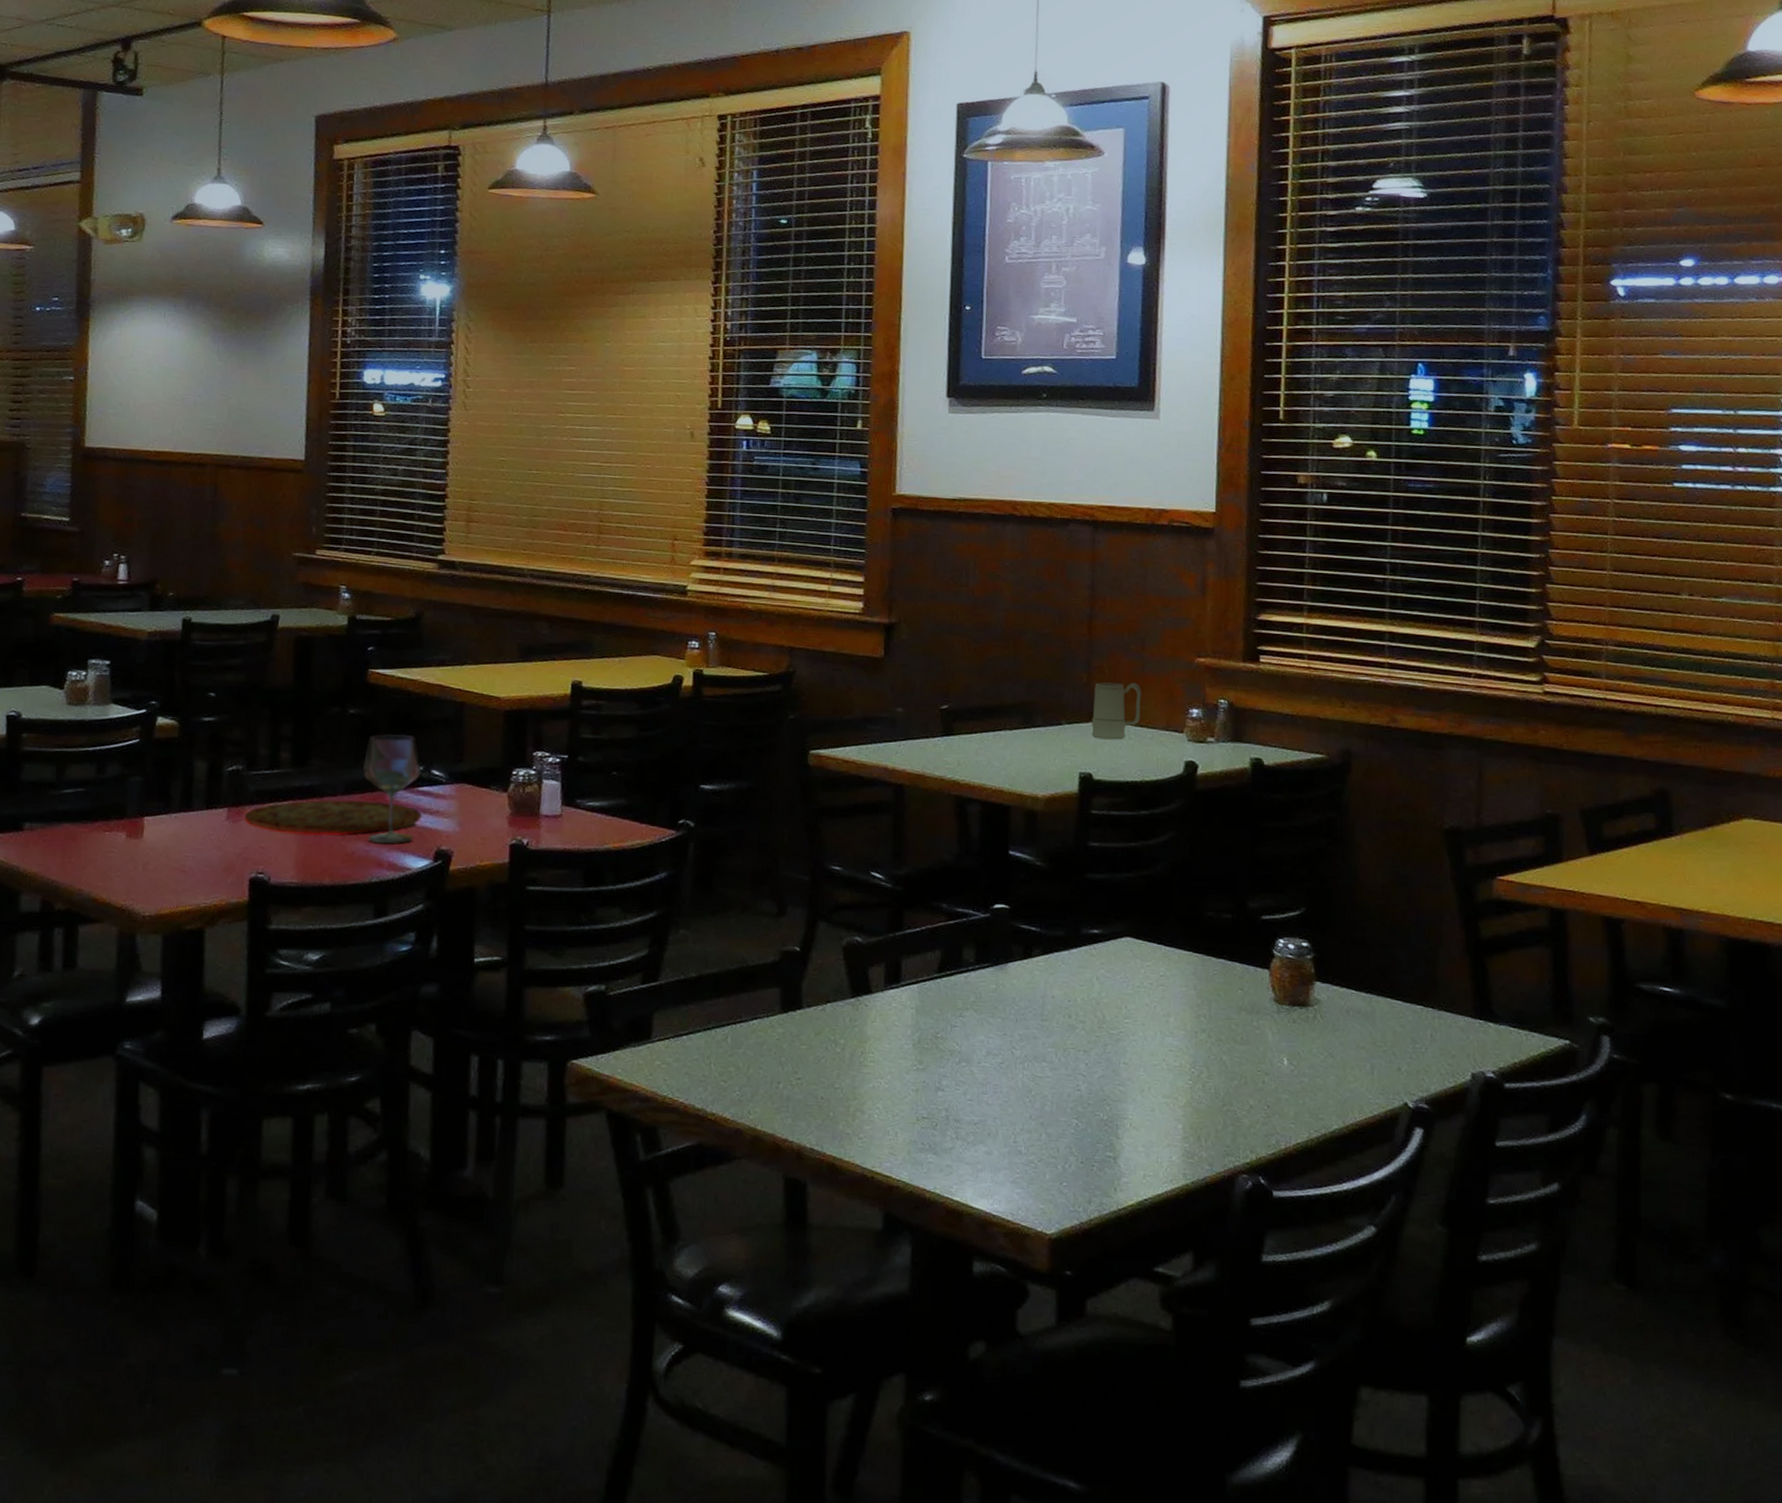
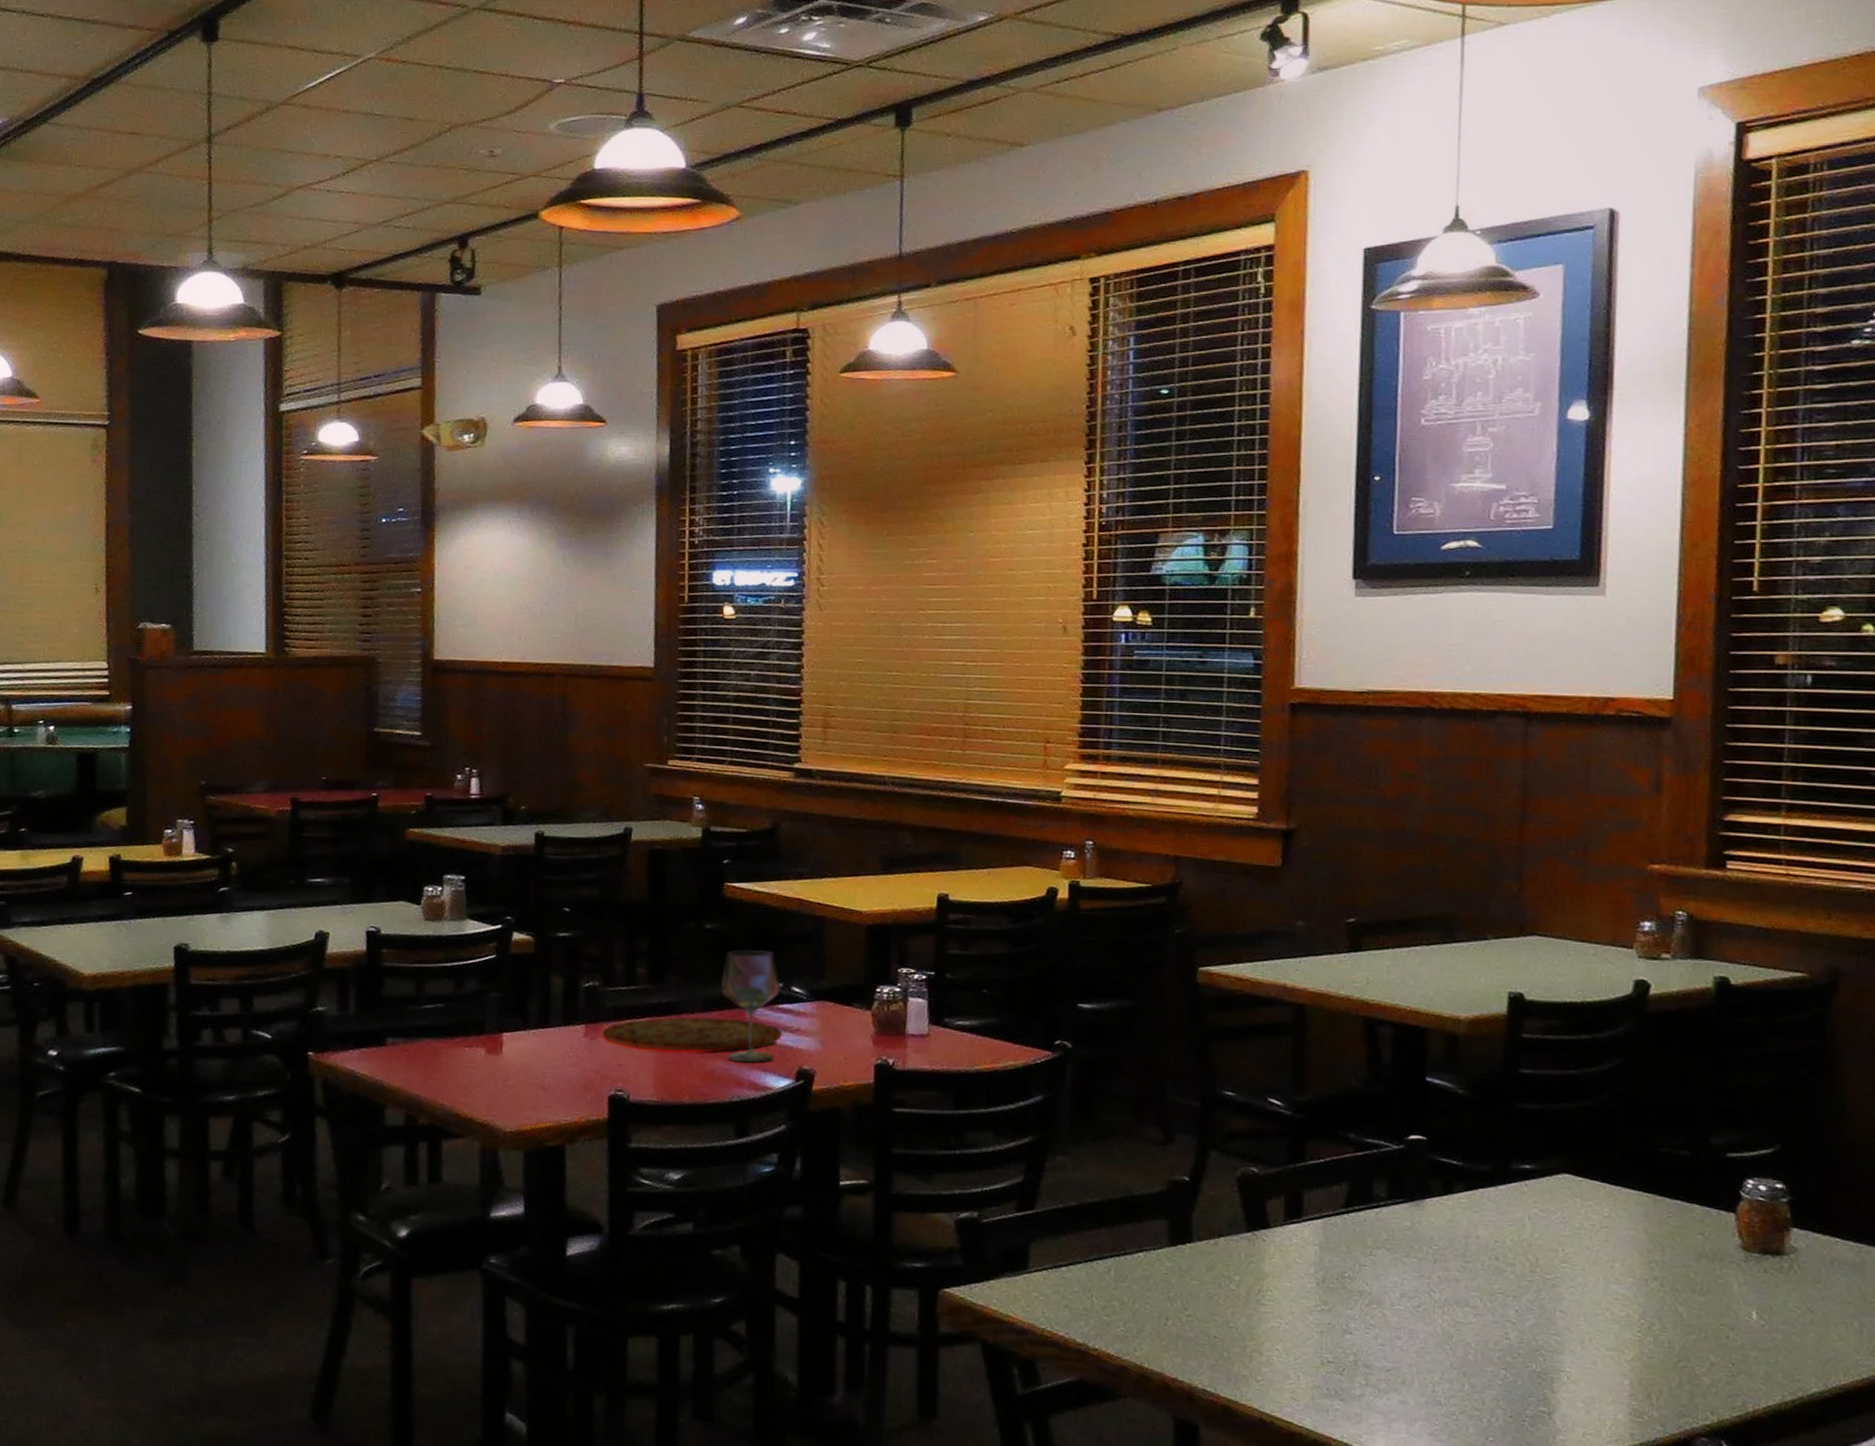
beer mug: present [1091,682,1142,740] -> none [1523,892,1583,957]

